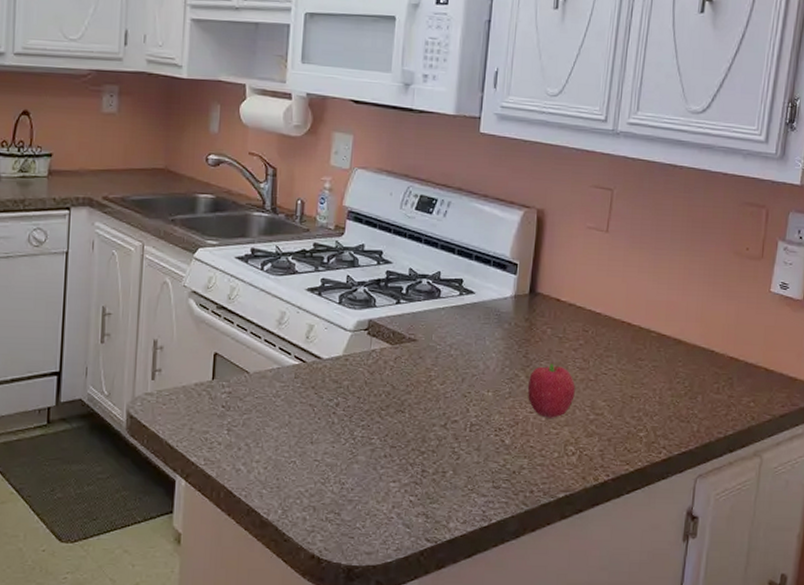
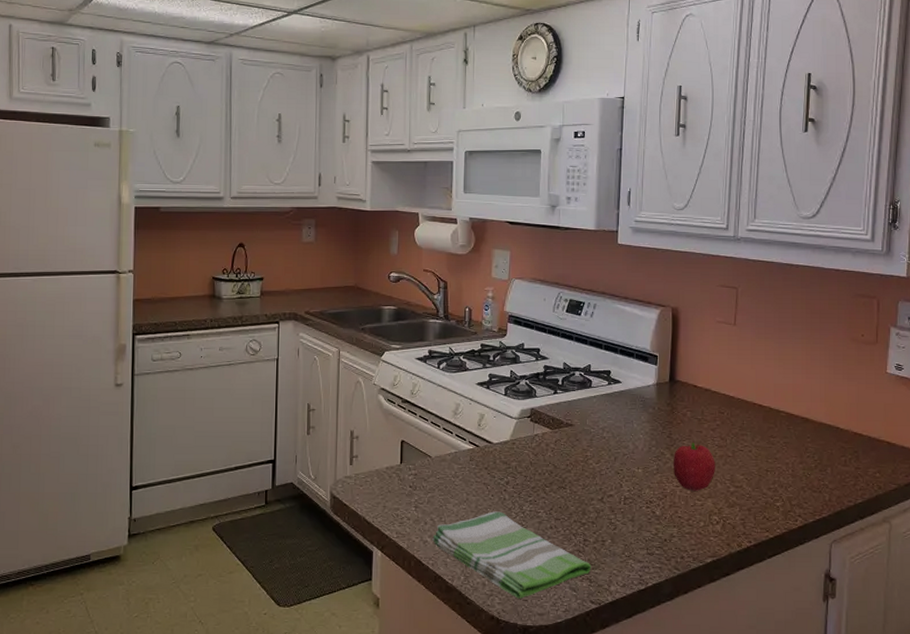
dish towel: none [246,437,430,536] -> present [432,511,592,599]

